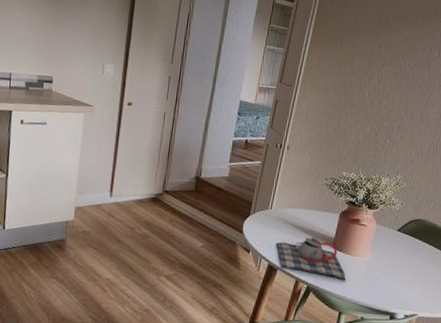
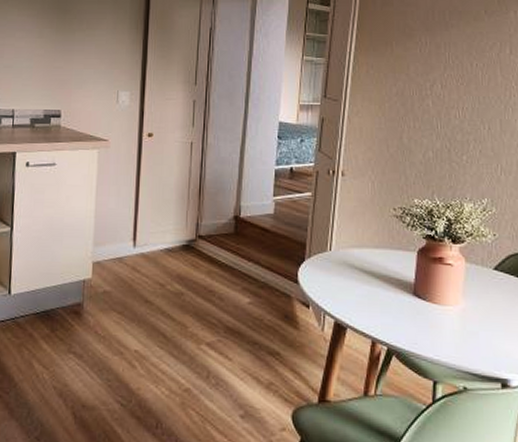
teapot: present [277,237,347,280] -> none [342,283,437,338]

